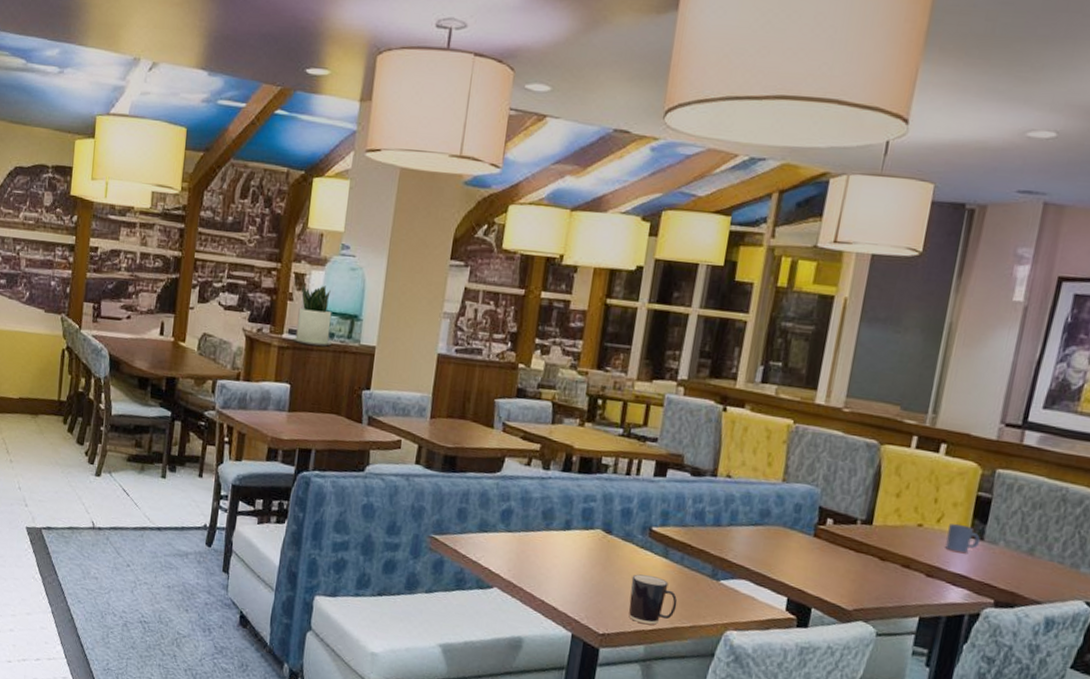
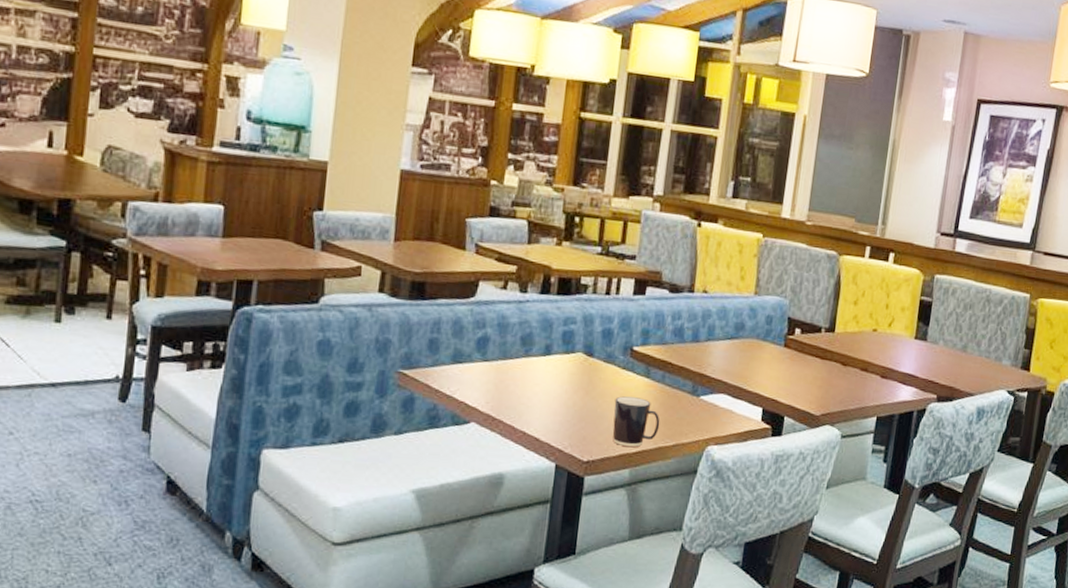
planter: present [293,284,332,347] -> none [225,89,274,162]
mug: present [945,524,980,554] -> none [896,327,924,355]

